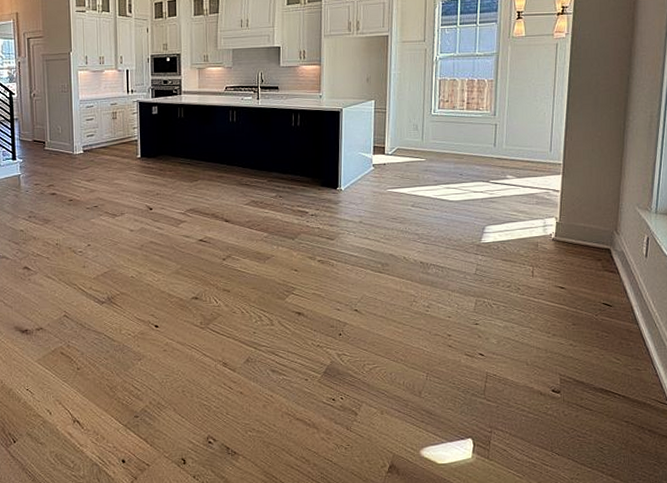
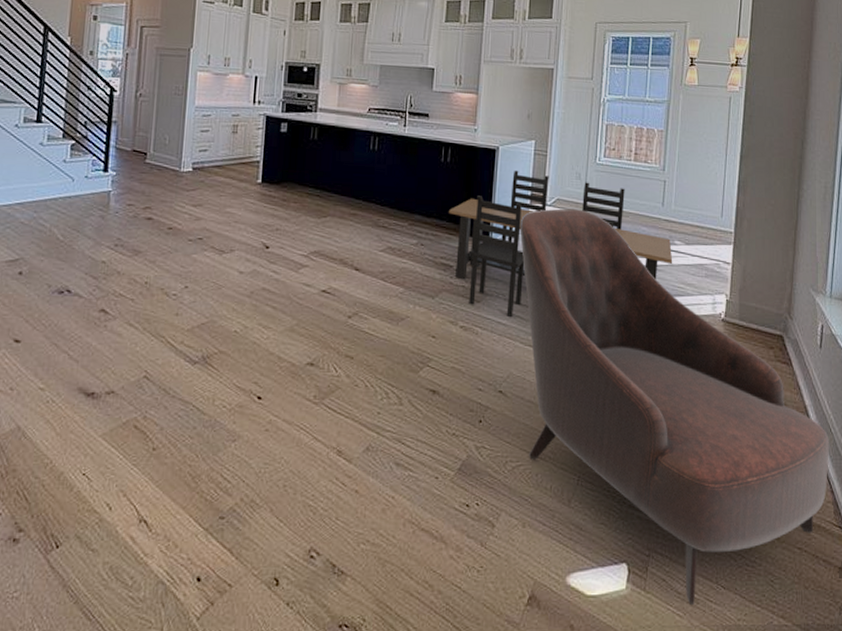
dining set: none [302,127,506,251] -> present [449,170,673,318]
armchair: none [365,156,654,469] -> present [520,208,829,606]

